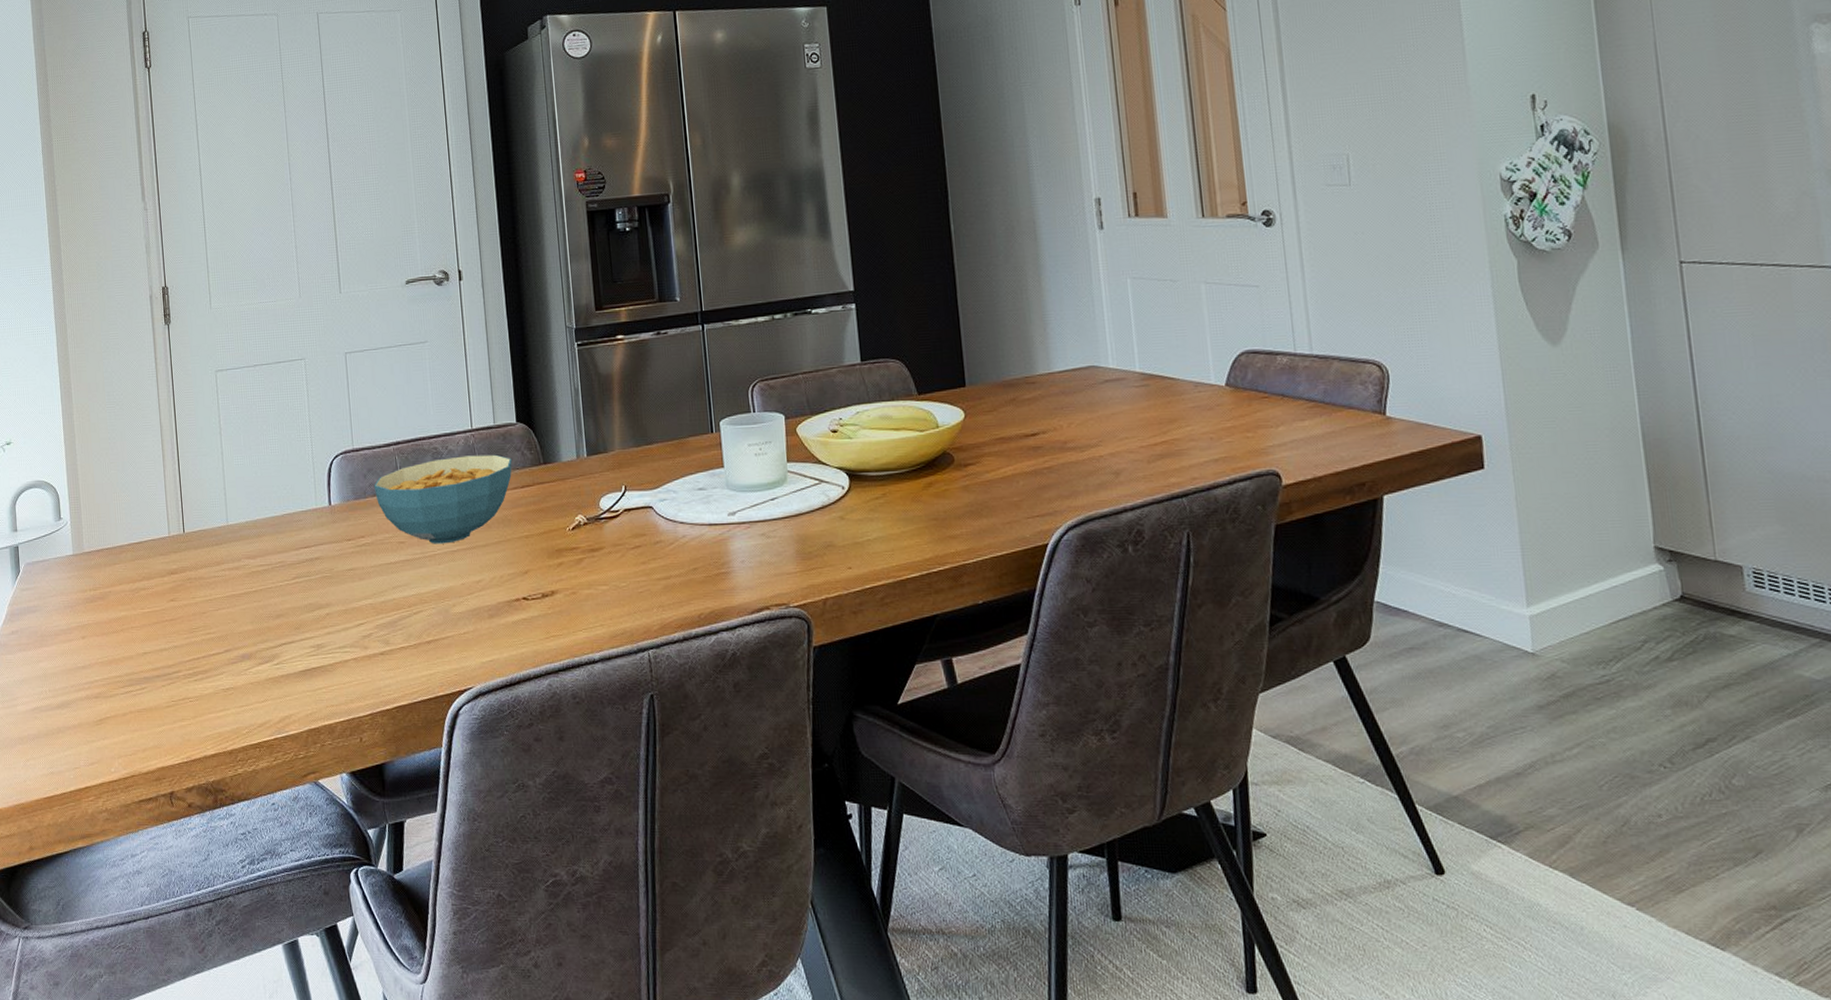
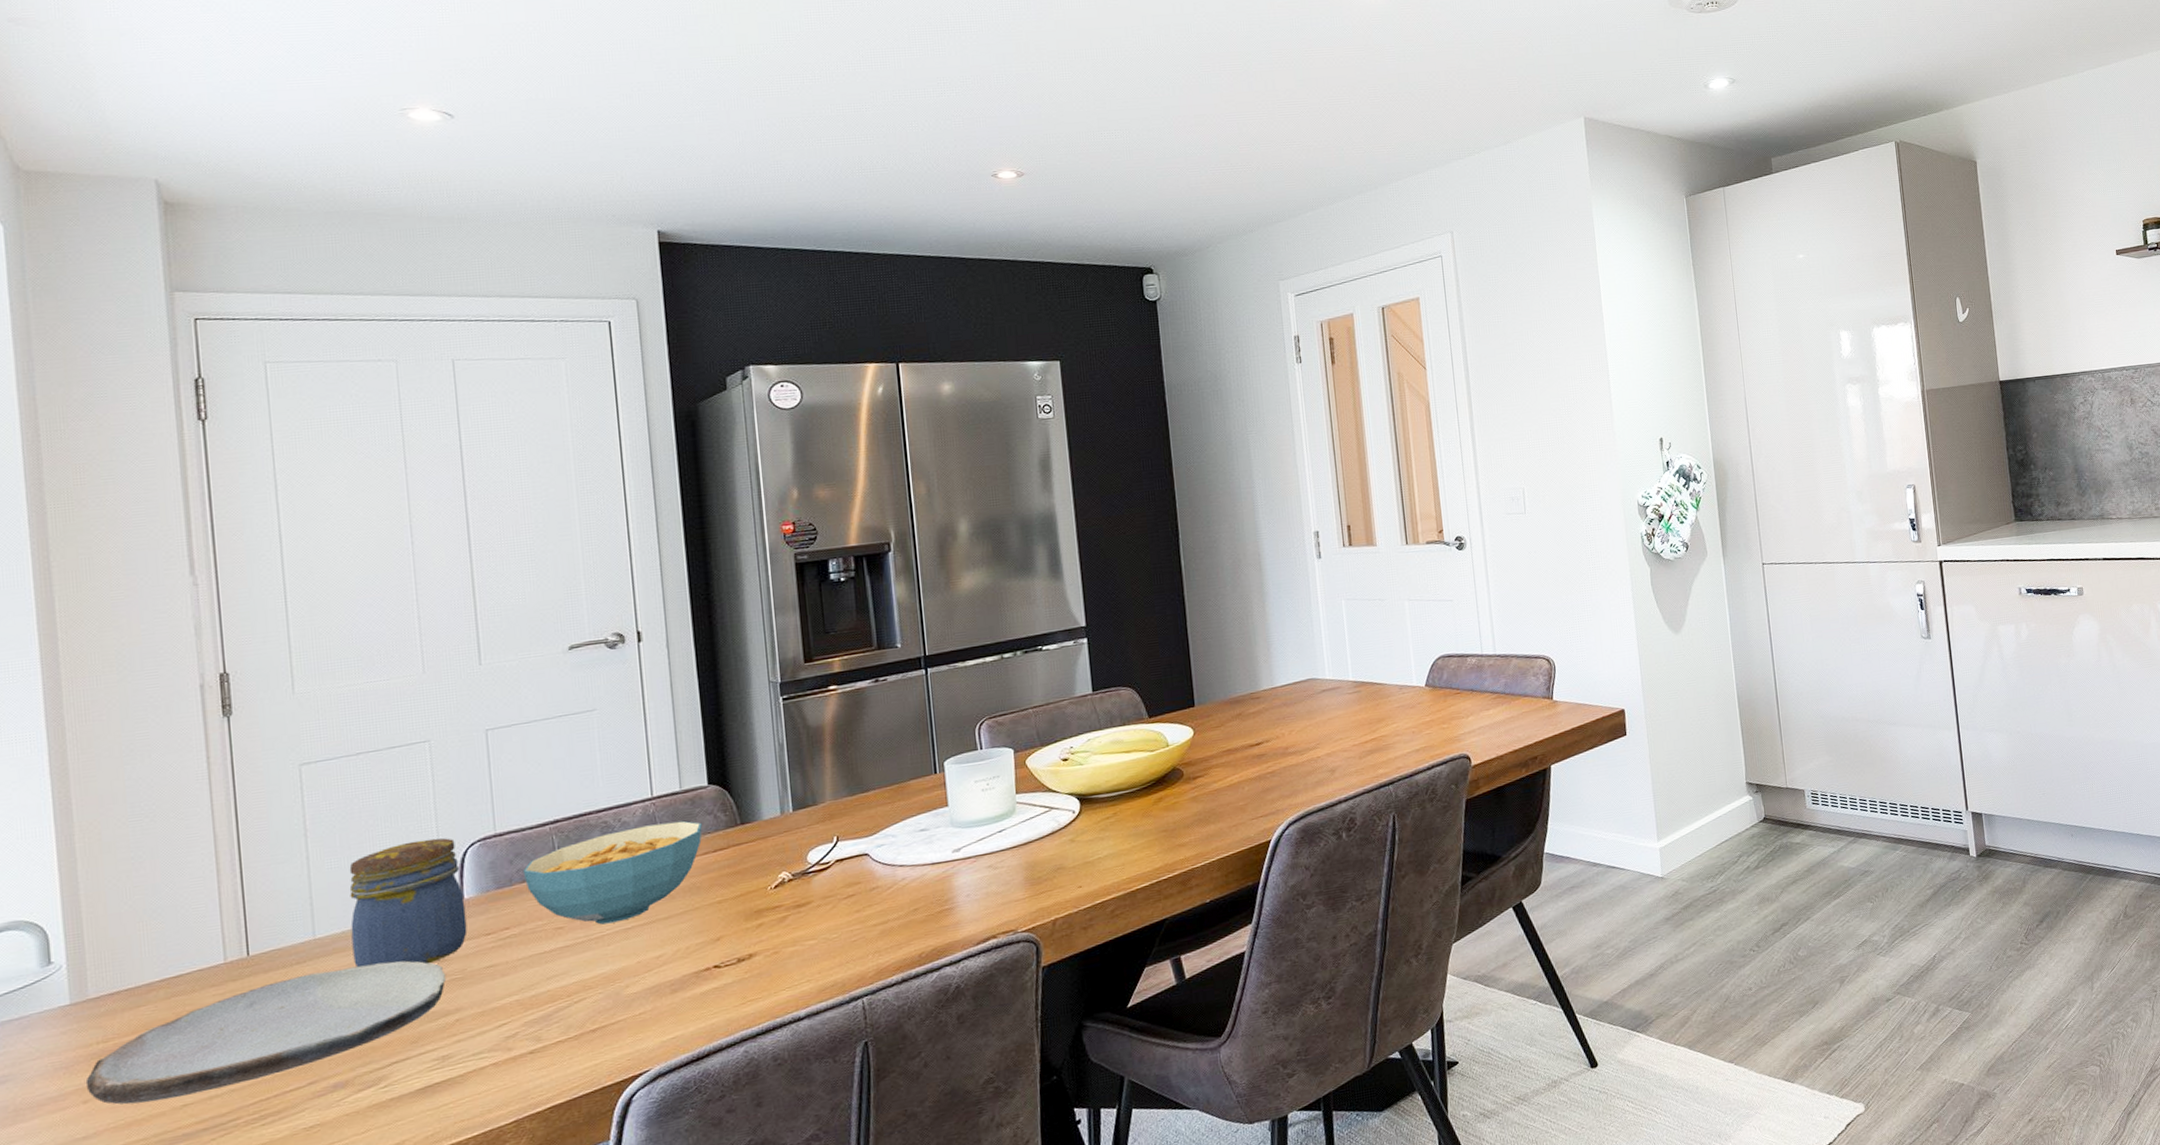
plate: none [83,553,320,646] -> present [85,960,447,1105]
jar: none [250,447,334,560] -> present [349,838,468,968]

